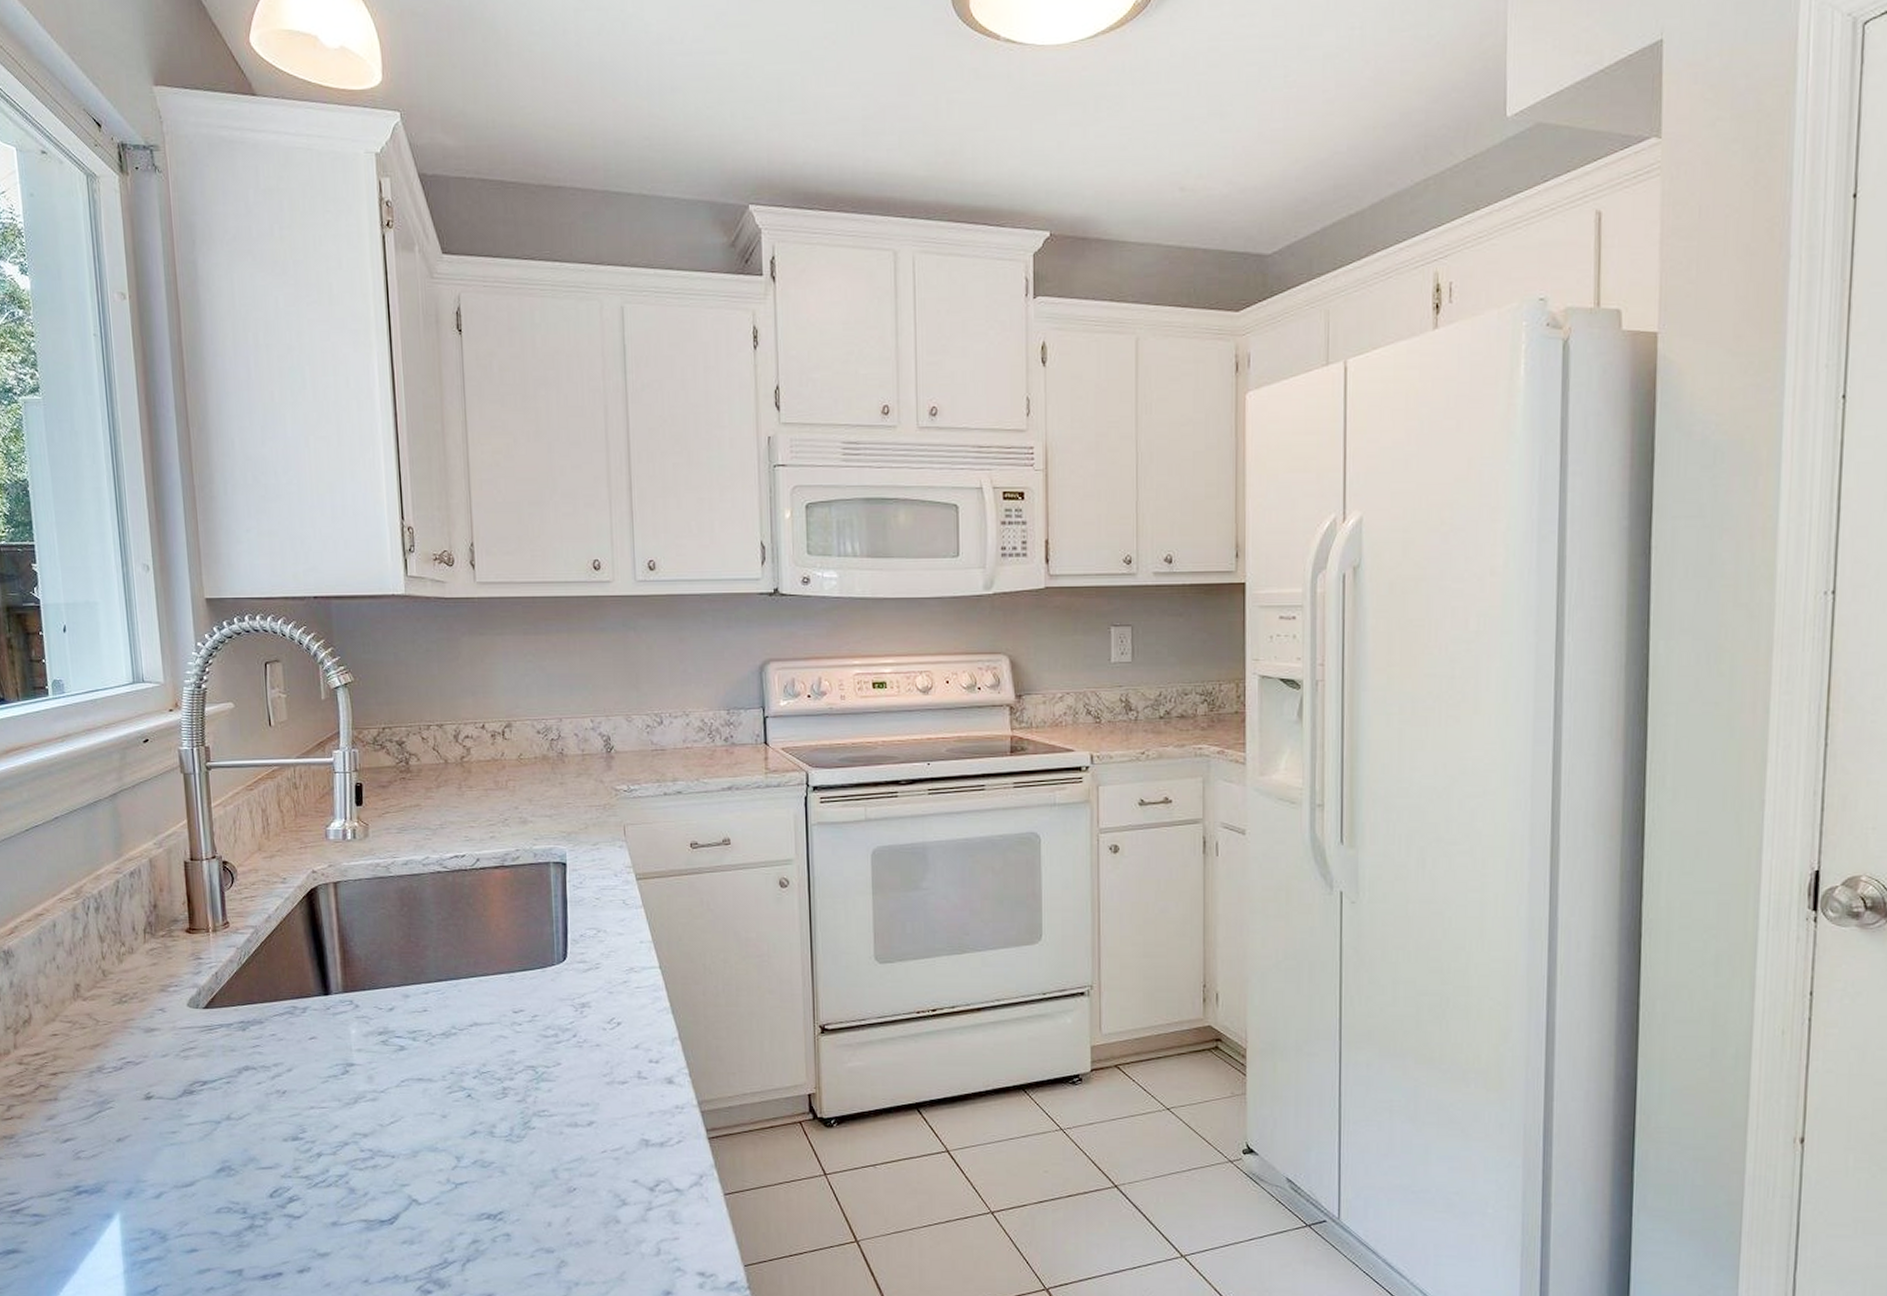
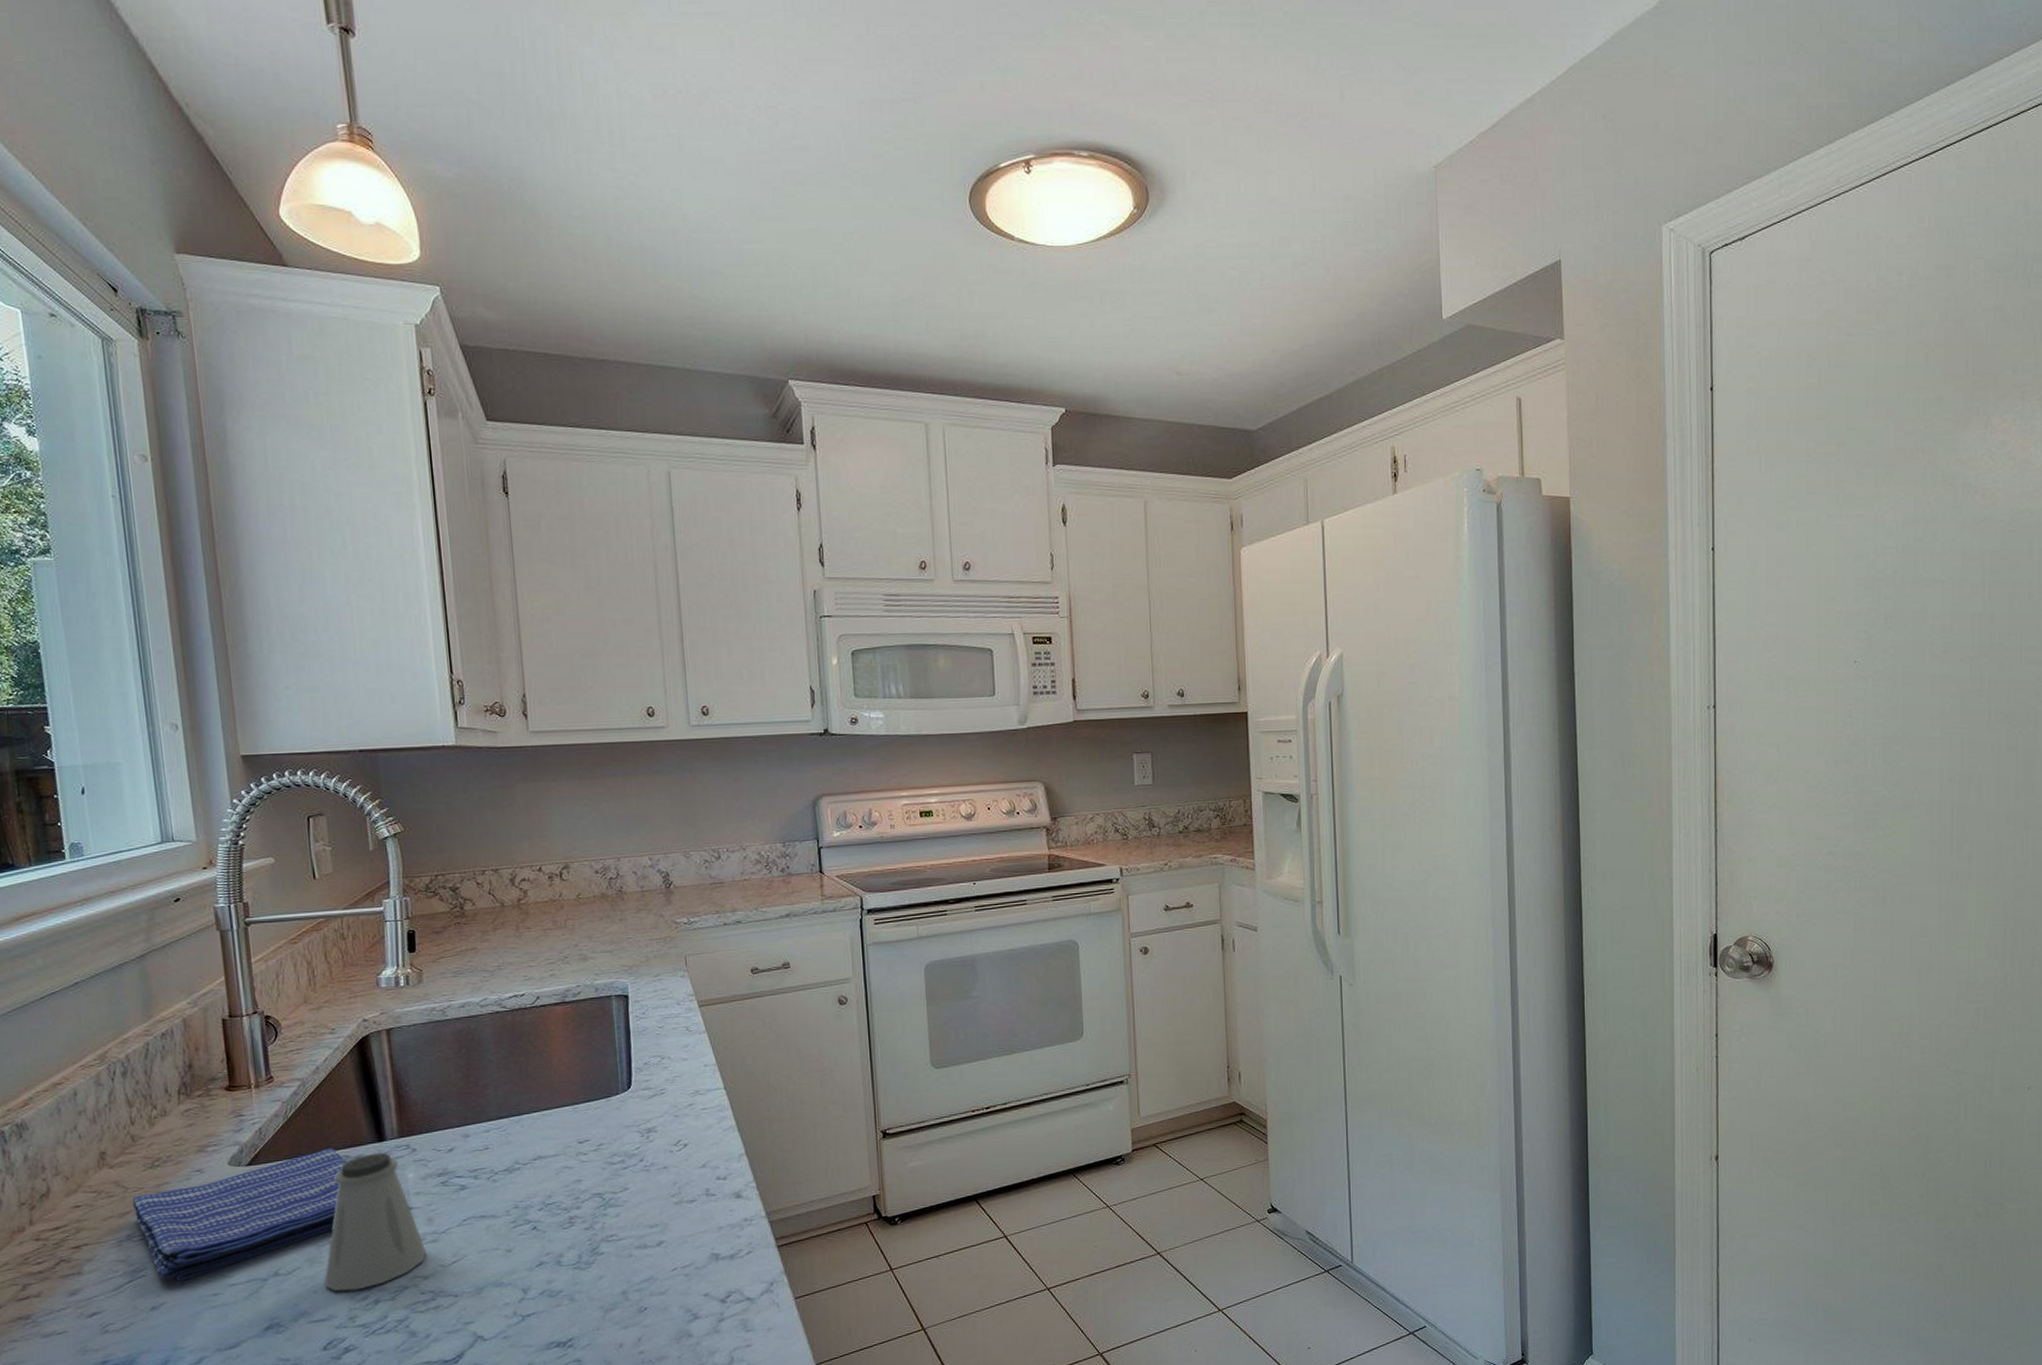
dish towel: none [102,997,295,1116] -> present [132,1147,348,1281]
saltshaker: none [272,1006,366,1142] -> present [324,1152,426,1292]

